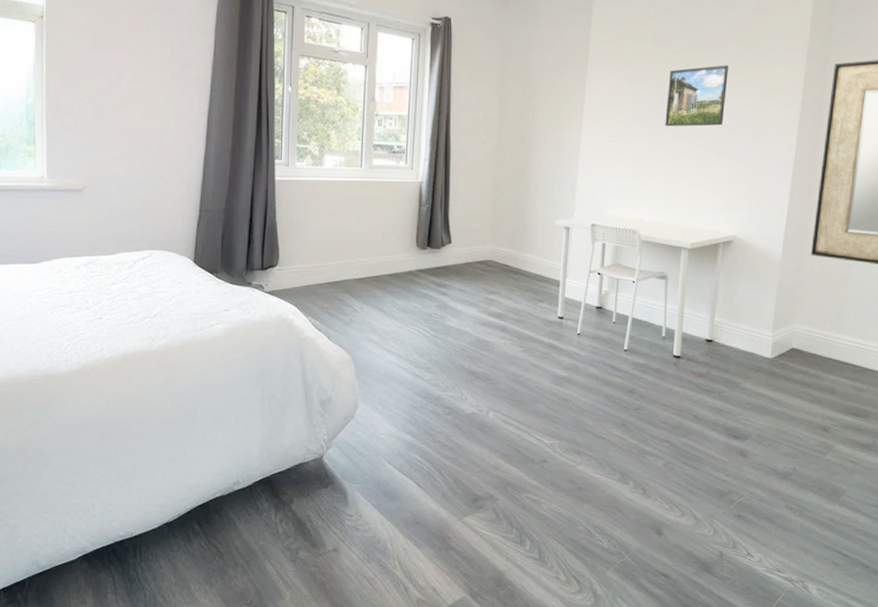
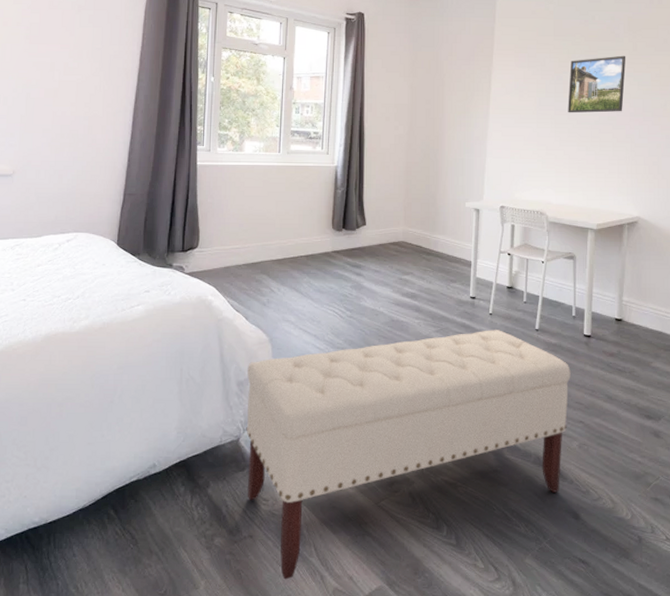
bench: none [329,350,658,591] -> present [246,330,571,580]

